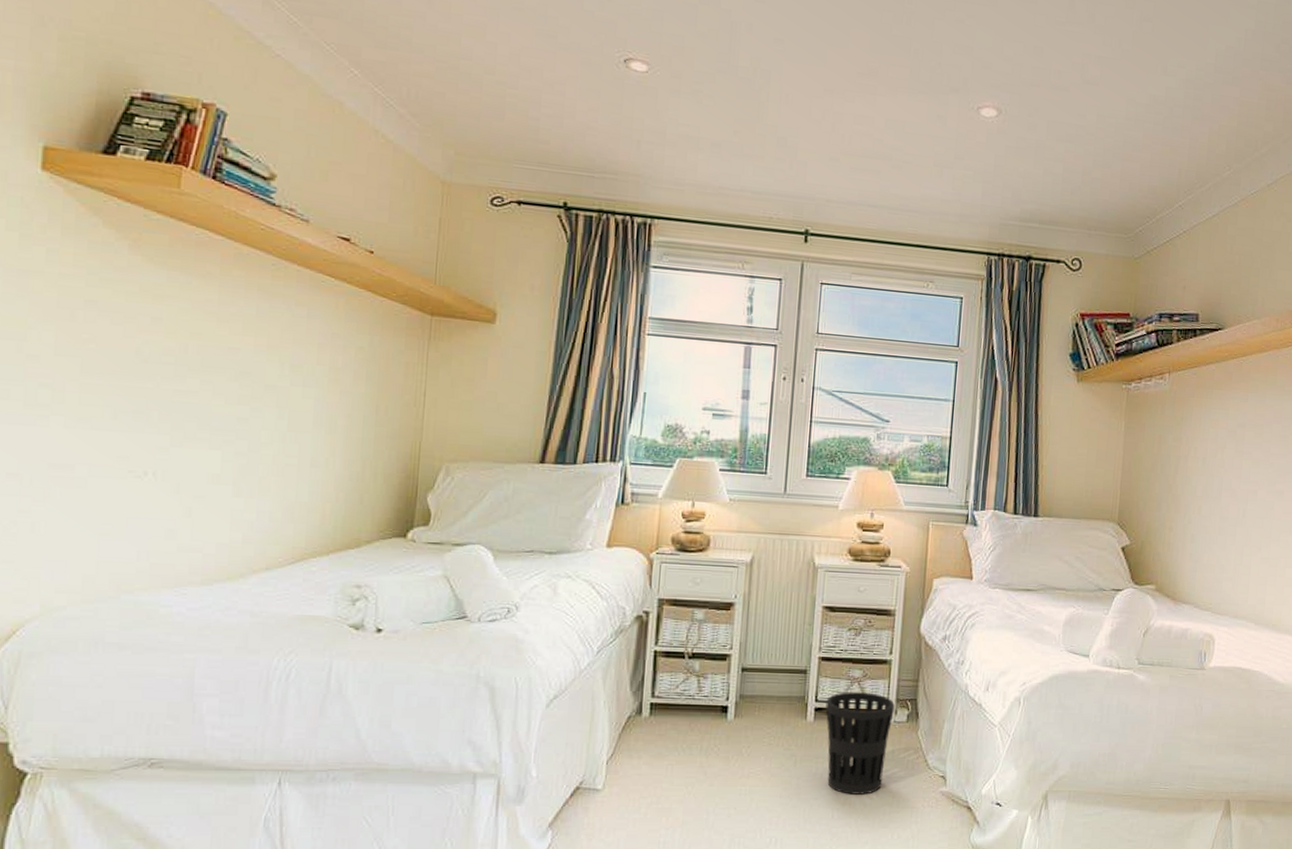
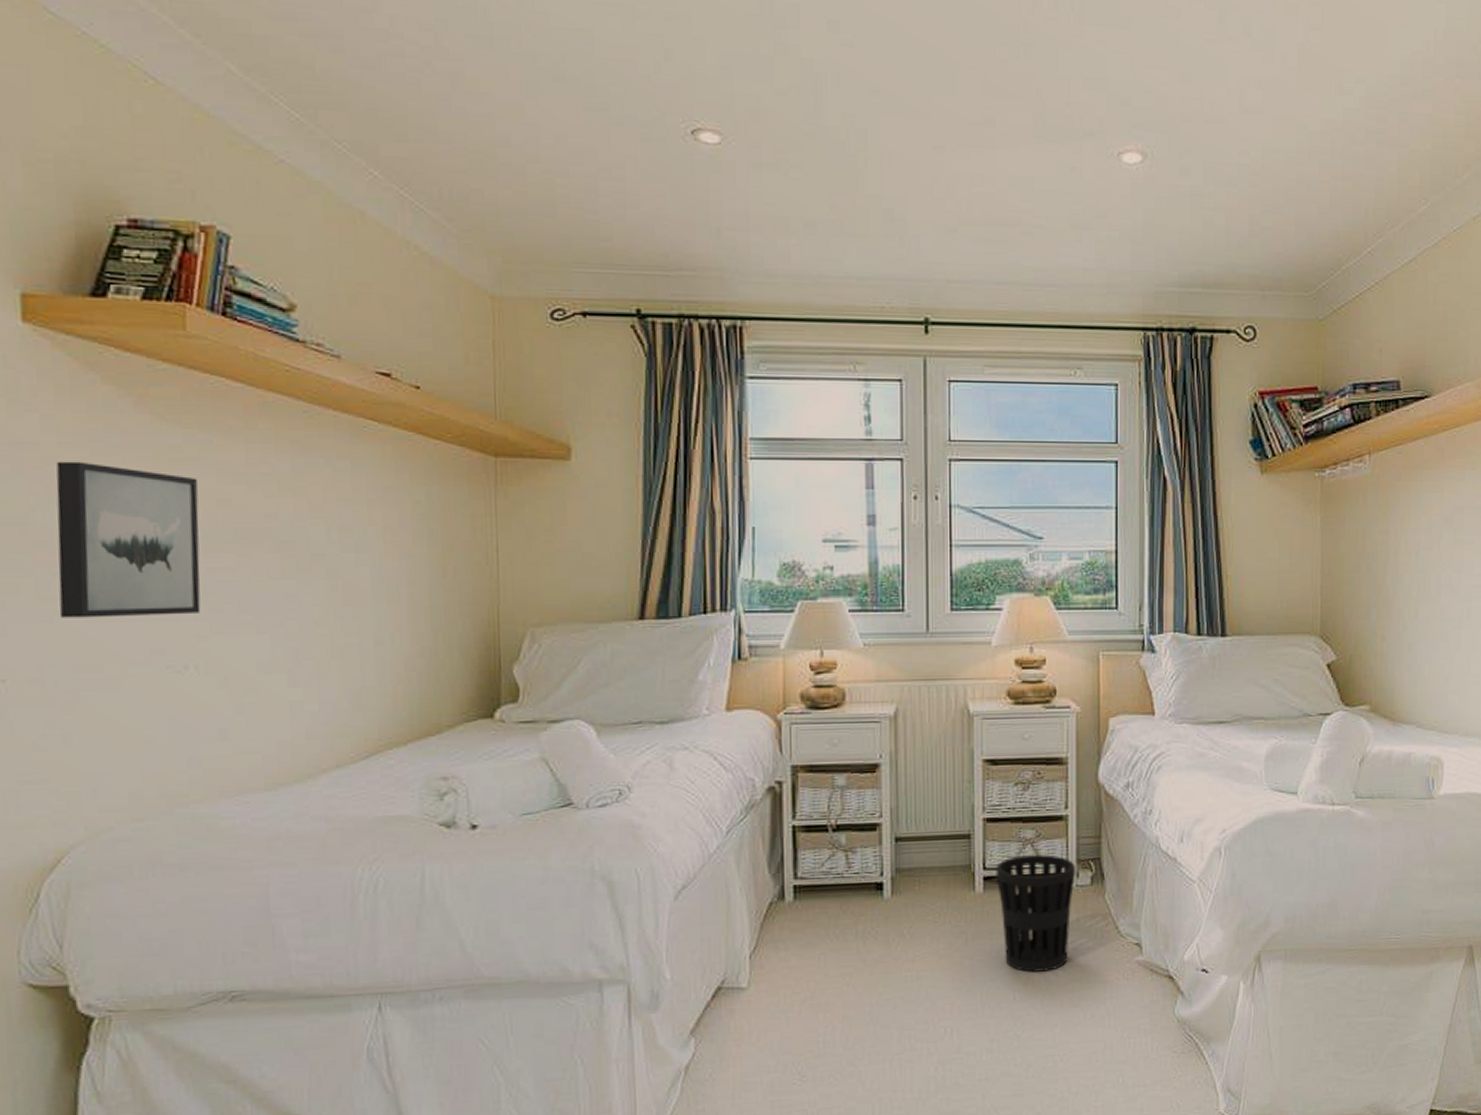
wall art: none [41,289,174,428] -> present [56,461,201,618]

